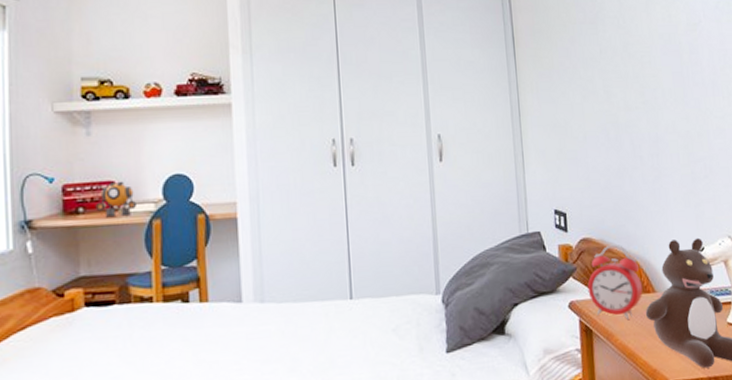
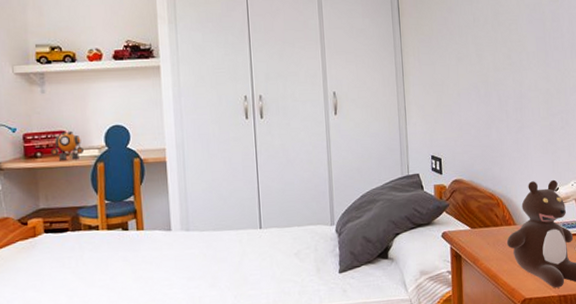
alarm clock: present [587,244,643,321] -> none [458,184,505,248]

